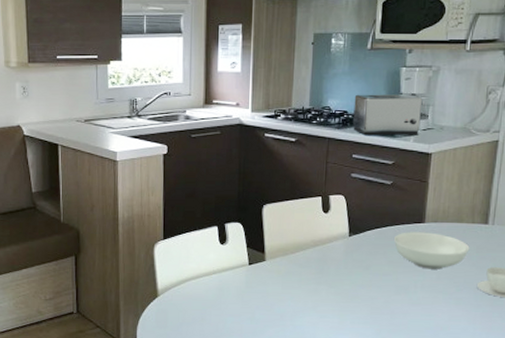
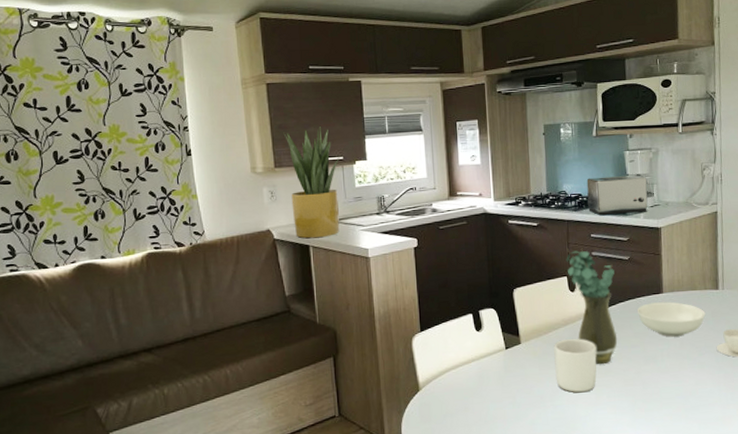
planter: none [39,23,94,137] -> present [283,127,340,239]
mug: none [298,260,345,316] -> present [554,338,597,393]
vase: none [322,167,374,289] -> present [566,248,618,364]

